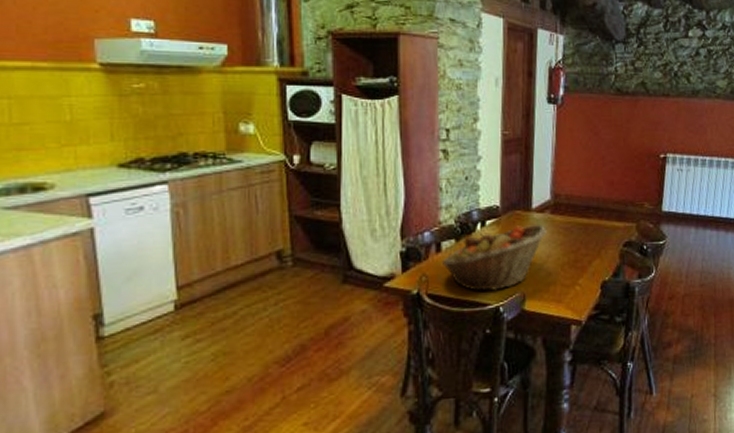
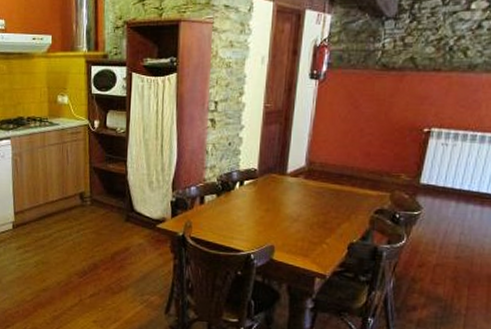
fruit basket: present [441,224,547,292] -> none [203,186,299,240]

